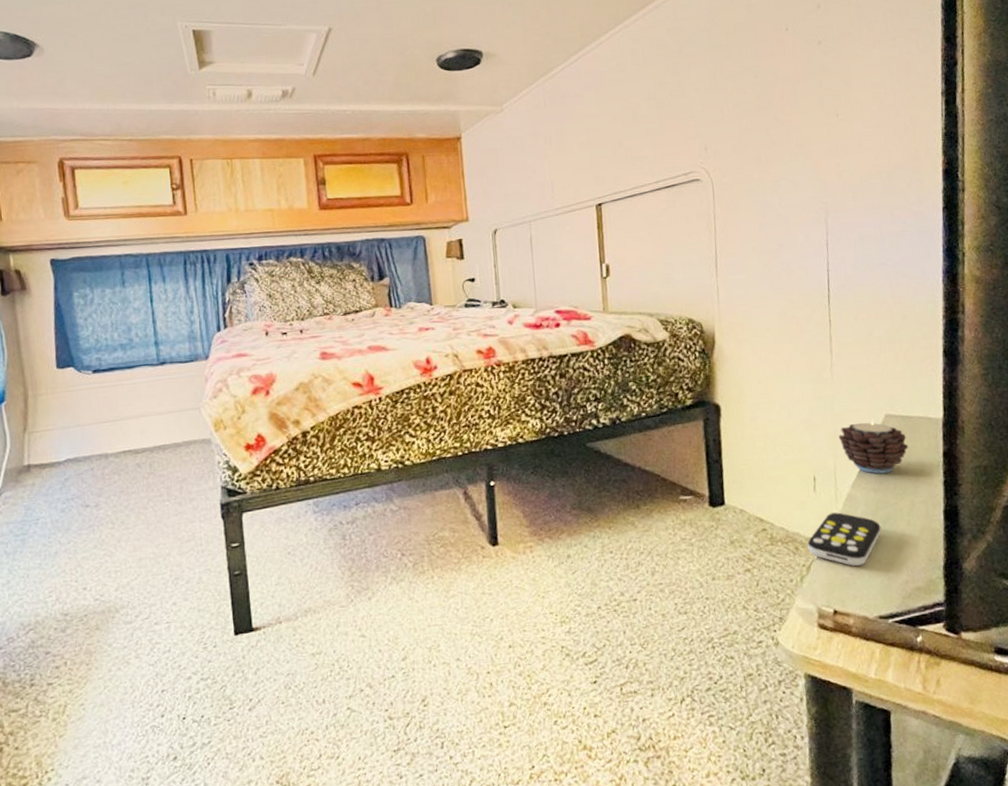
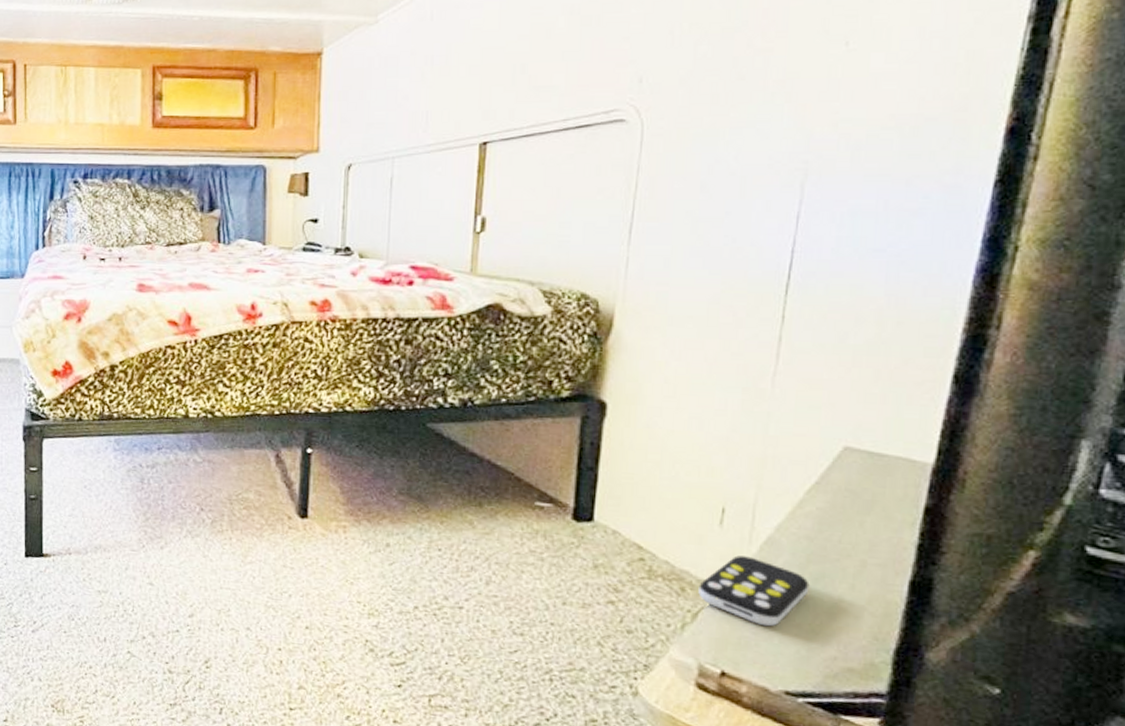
candle: present [838,418,909,474] -> none [767,448,872,521]

